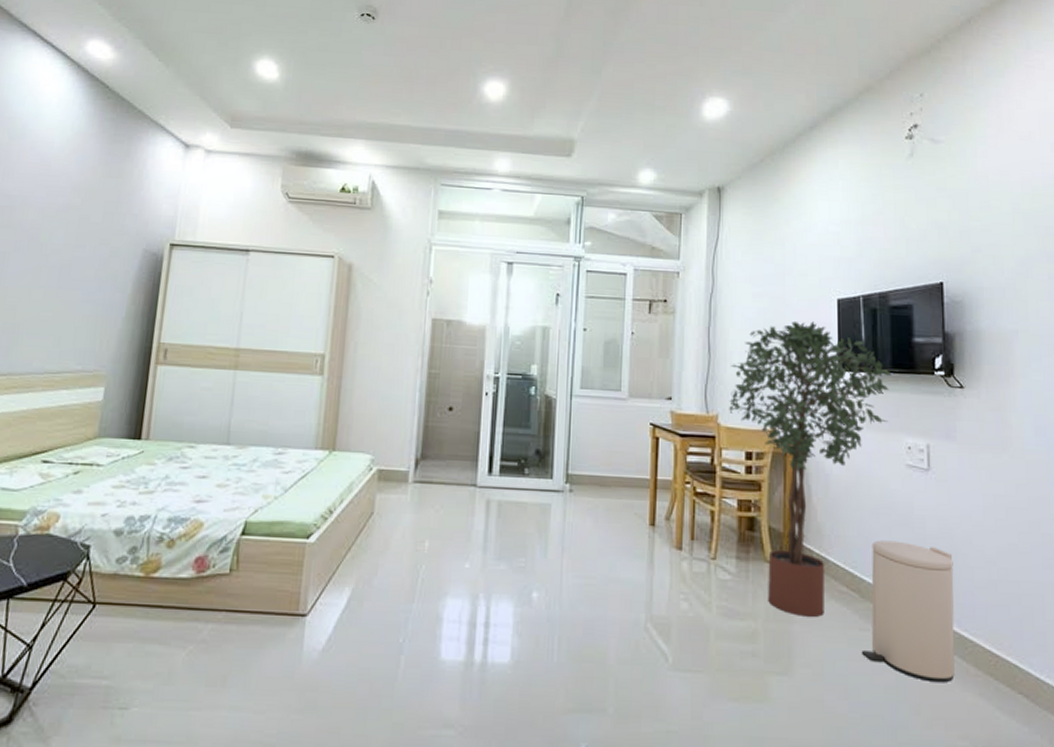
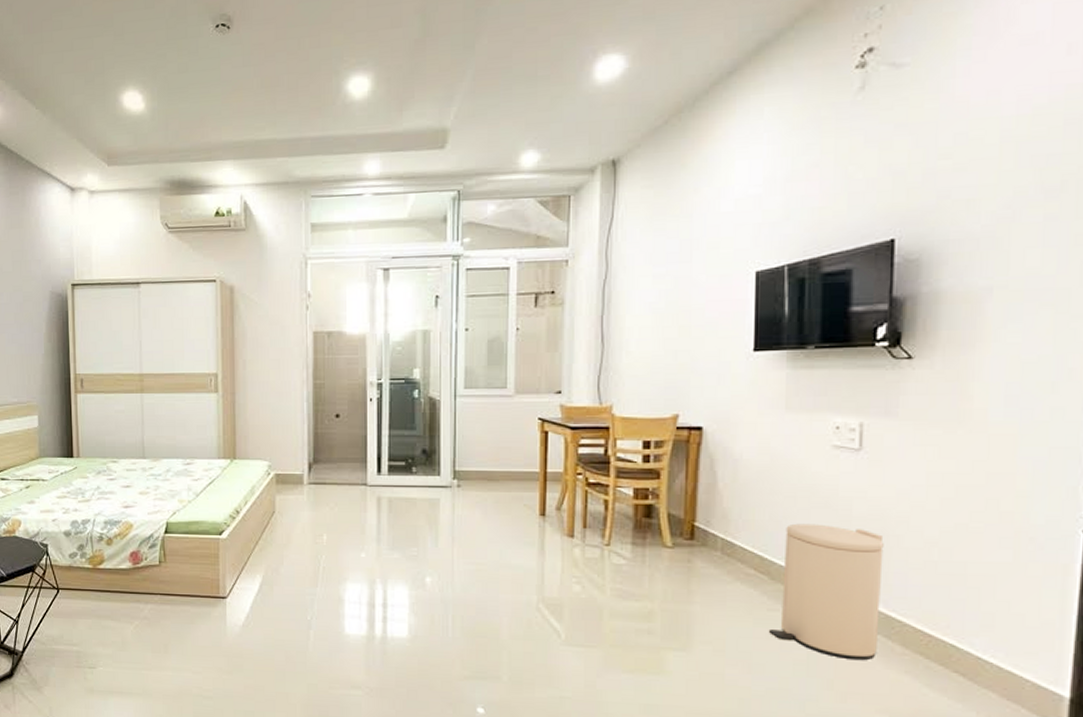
potted tree: present [729,320,892,617] -> none [625,299,820,598]

